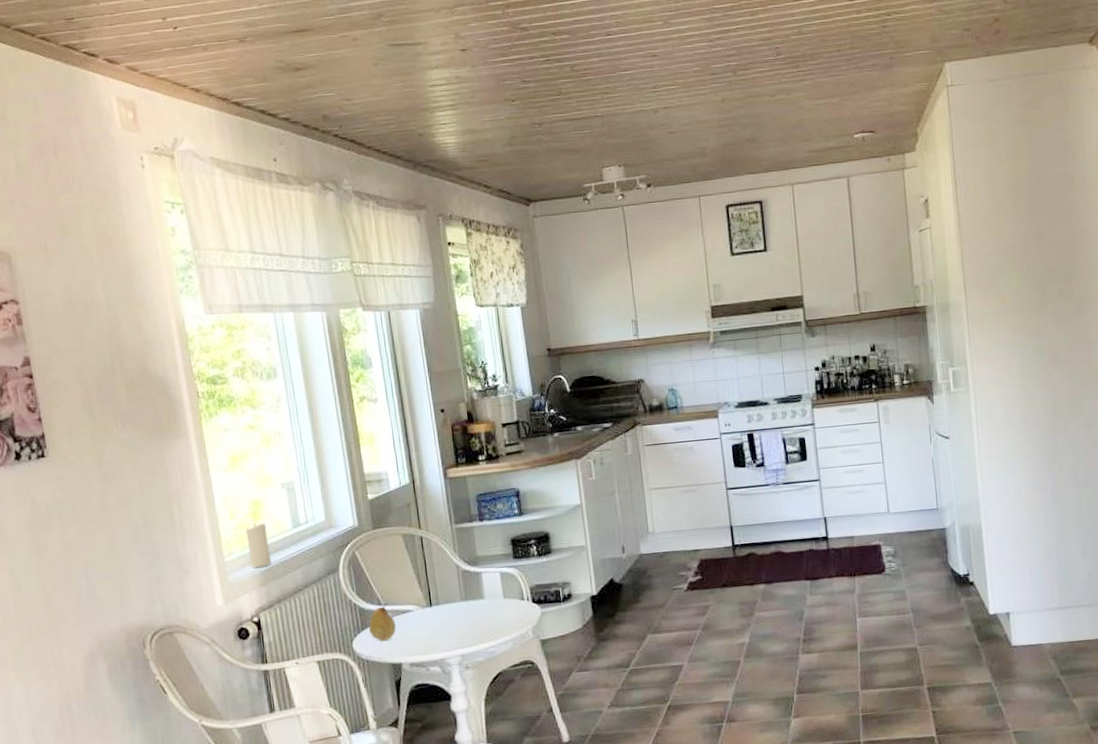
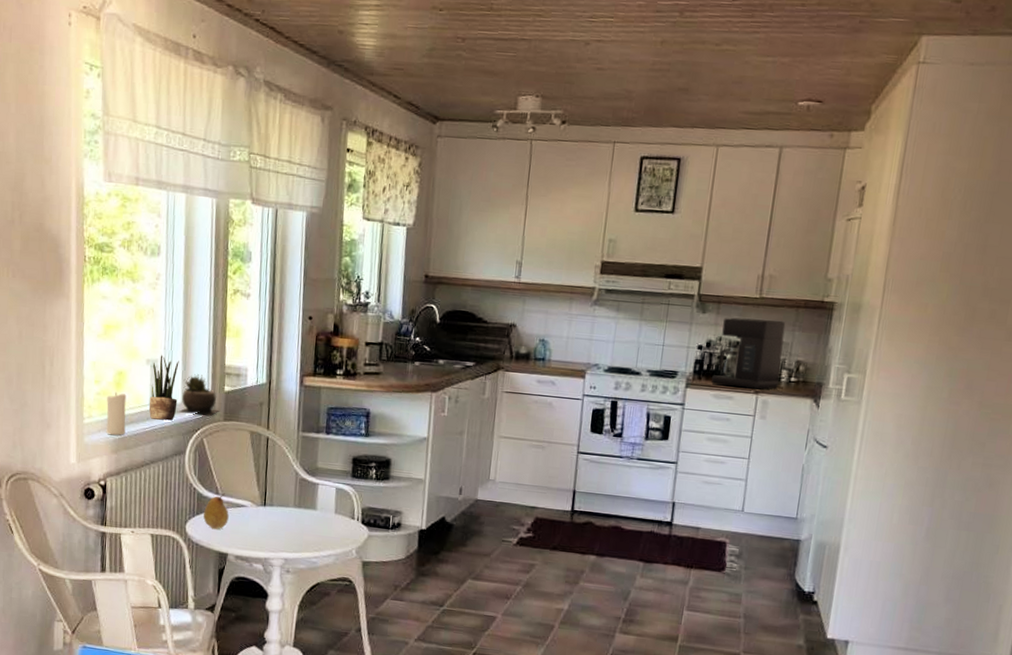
potted plant: none [288,475,322,543] -> present [148,354,179,421]
succulent plant: none [322,488,367,531] -> present [177,374,220,416]
coffee maker: none [832,331,894,401] -> present [711,317,786,390]

